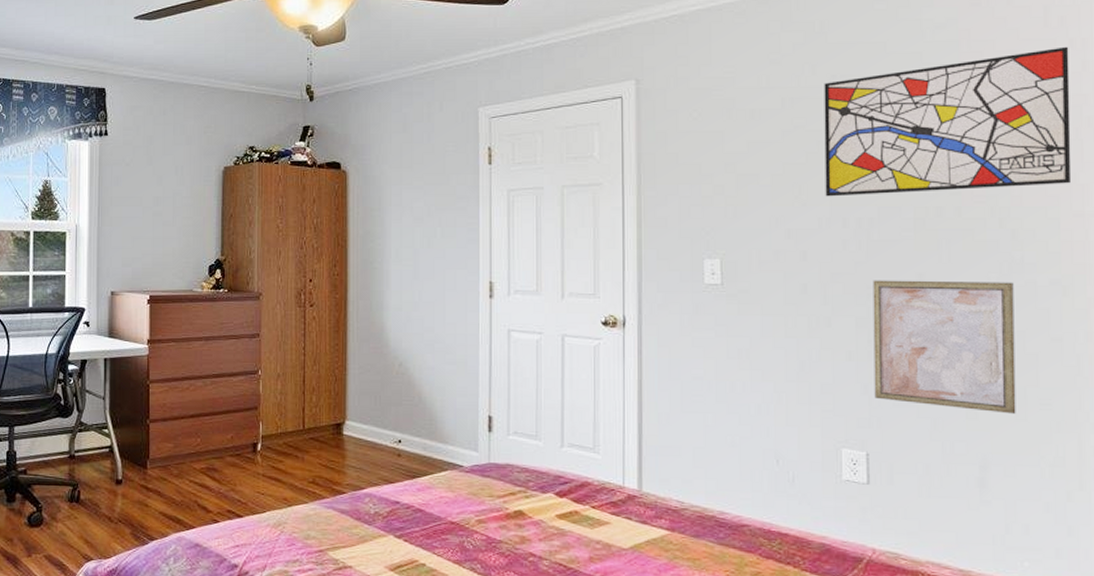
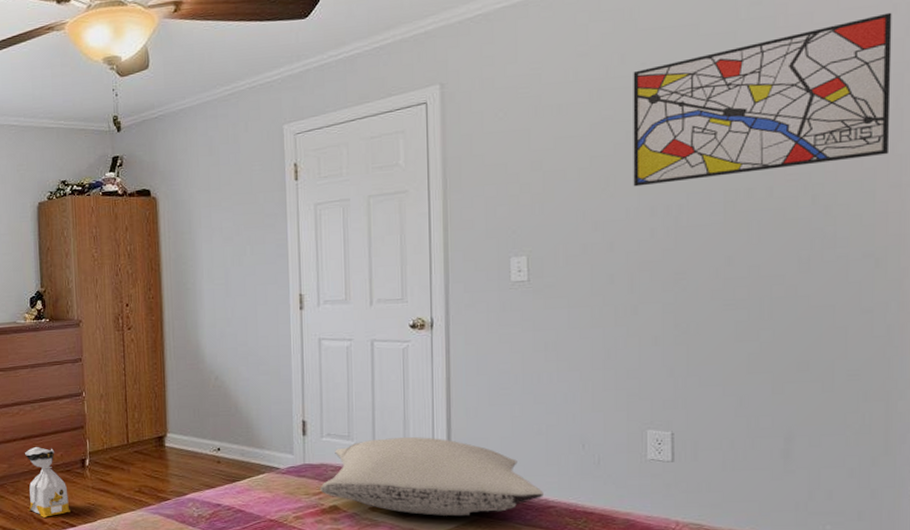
bag: none [192,426,238,505] -> present [25,446,70,517]
pillow: none [505,440,737,530] -> present [320,437,543,517]
wall art: present [873,280,1016,414] -> none [680,258,825,387]

